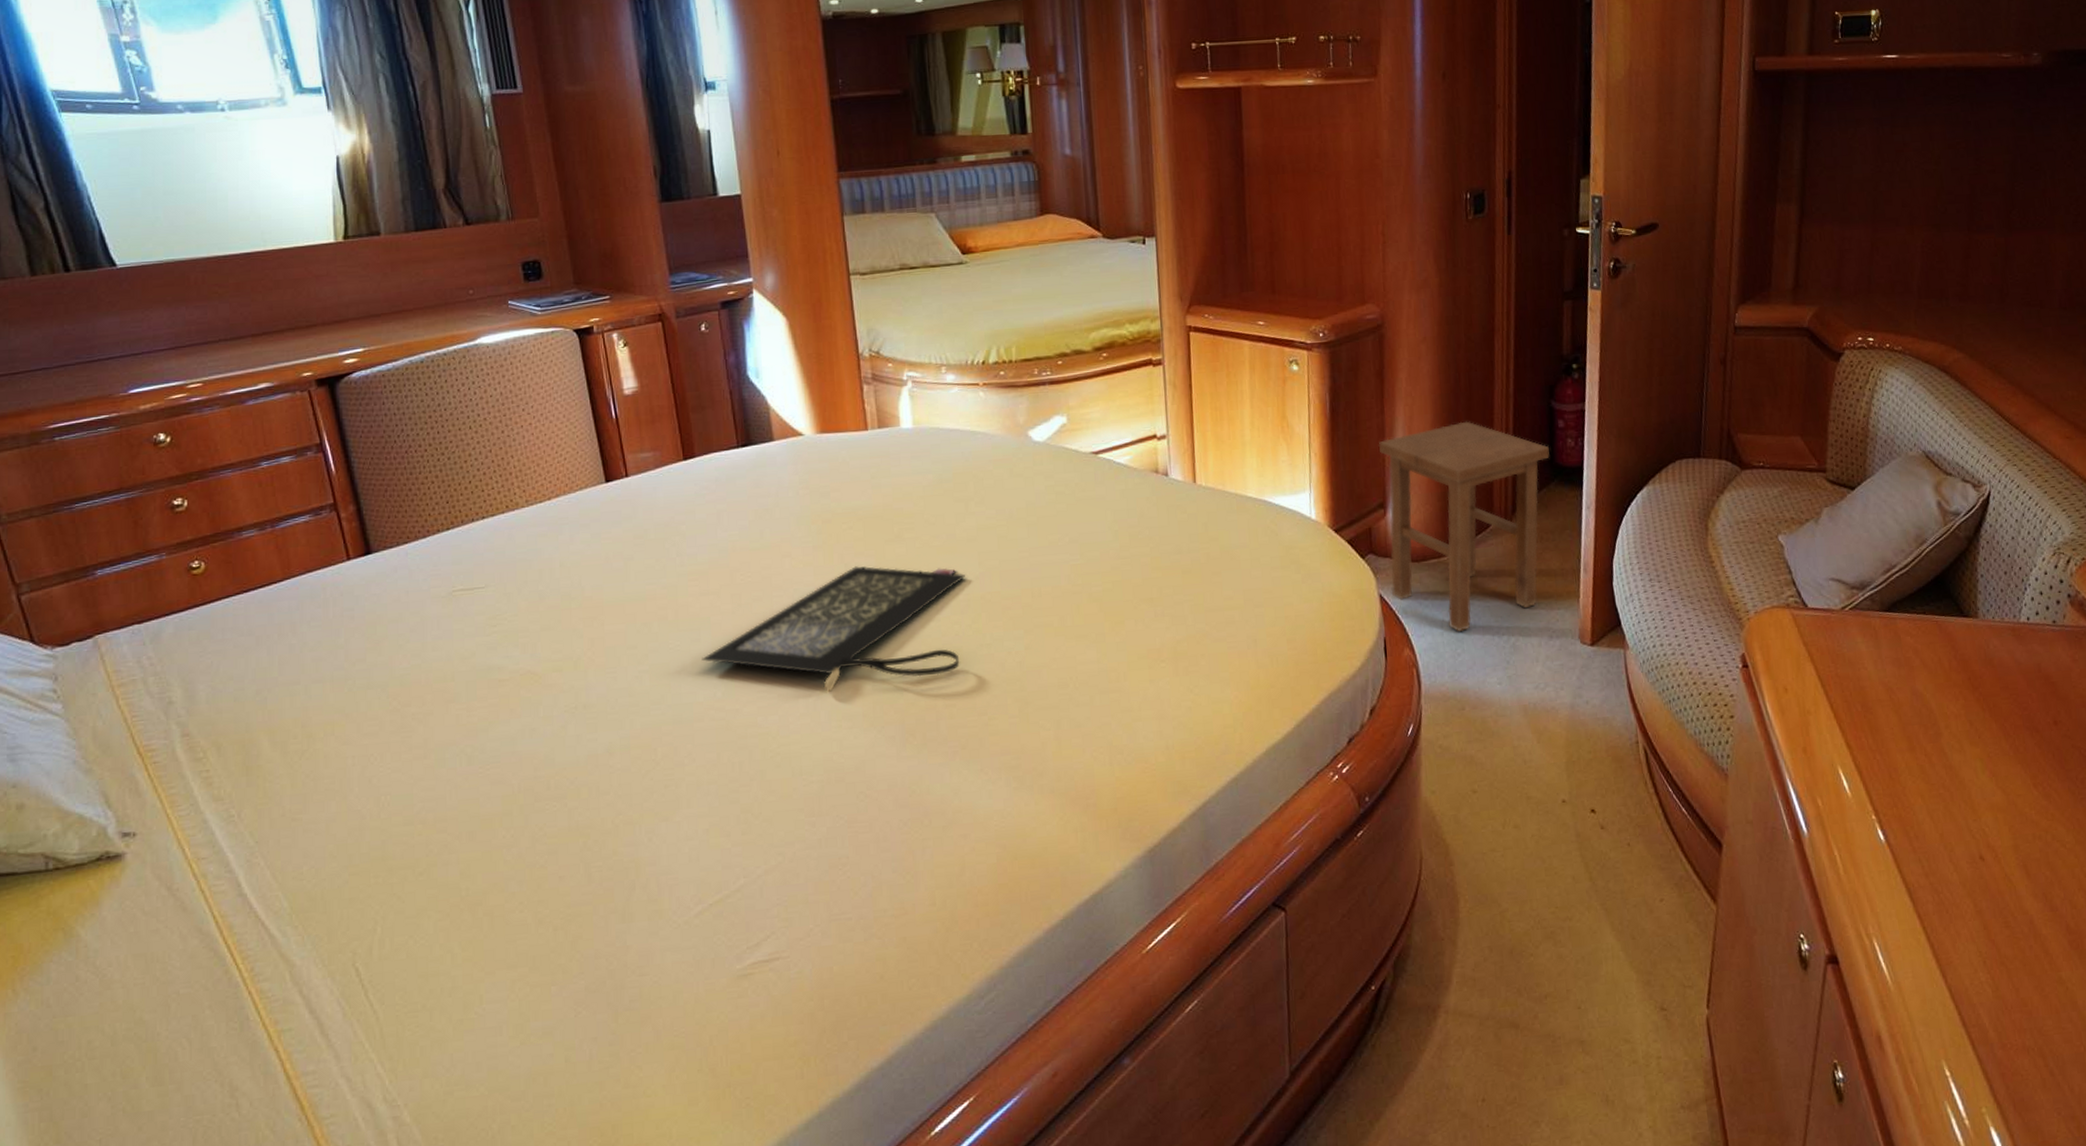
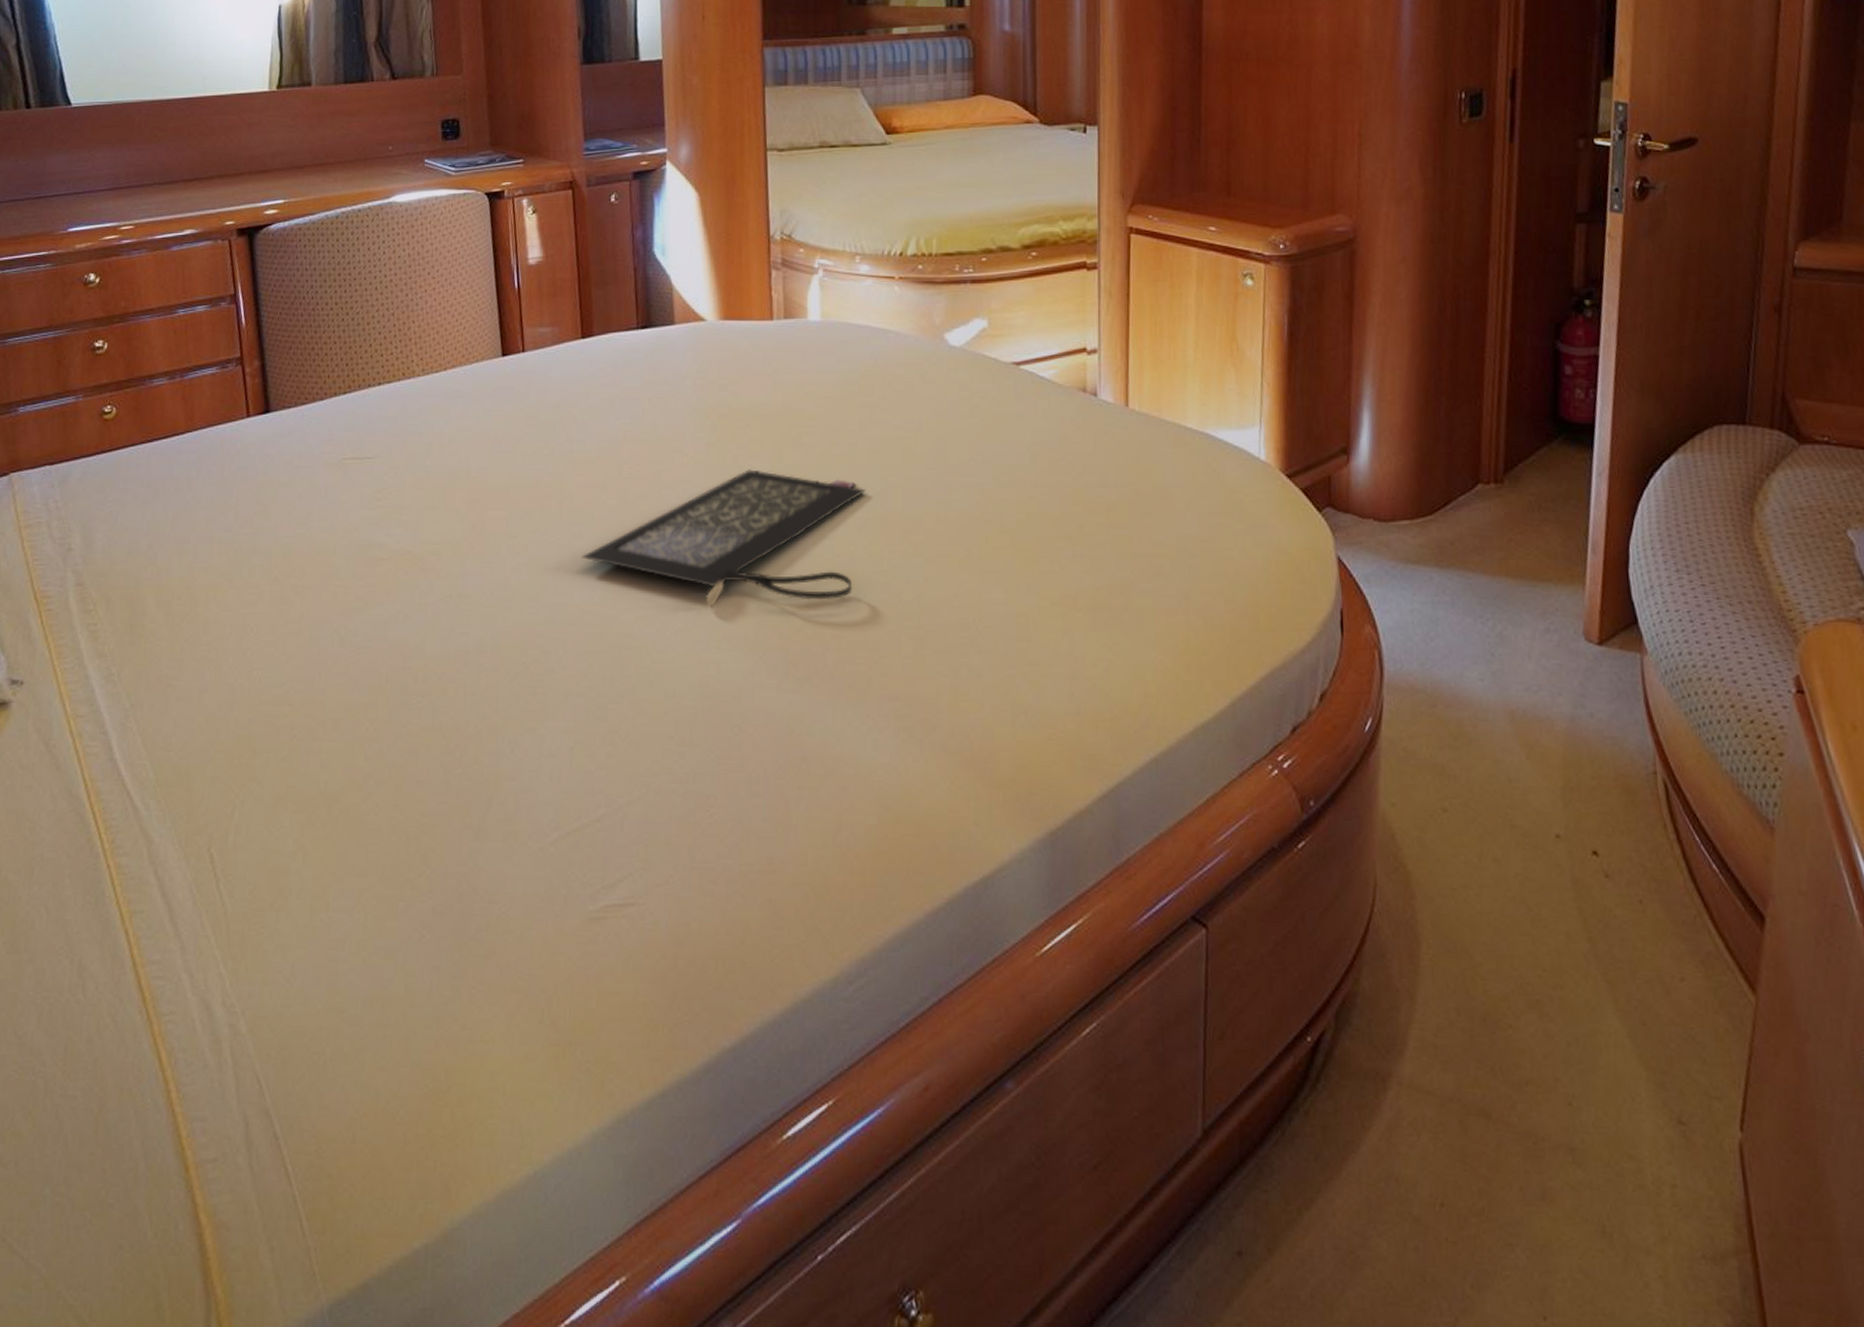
stool: present [1378,421,1550,631] -> none [1343,359,1553,610]

